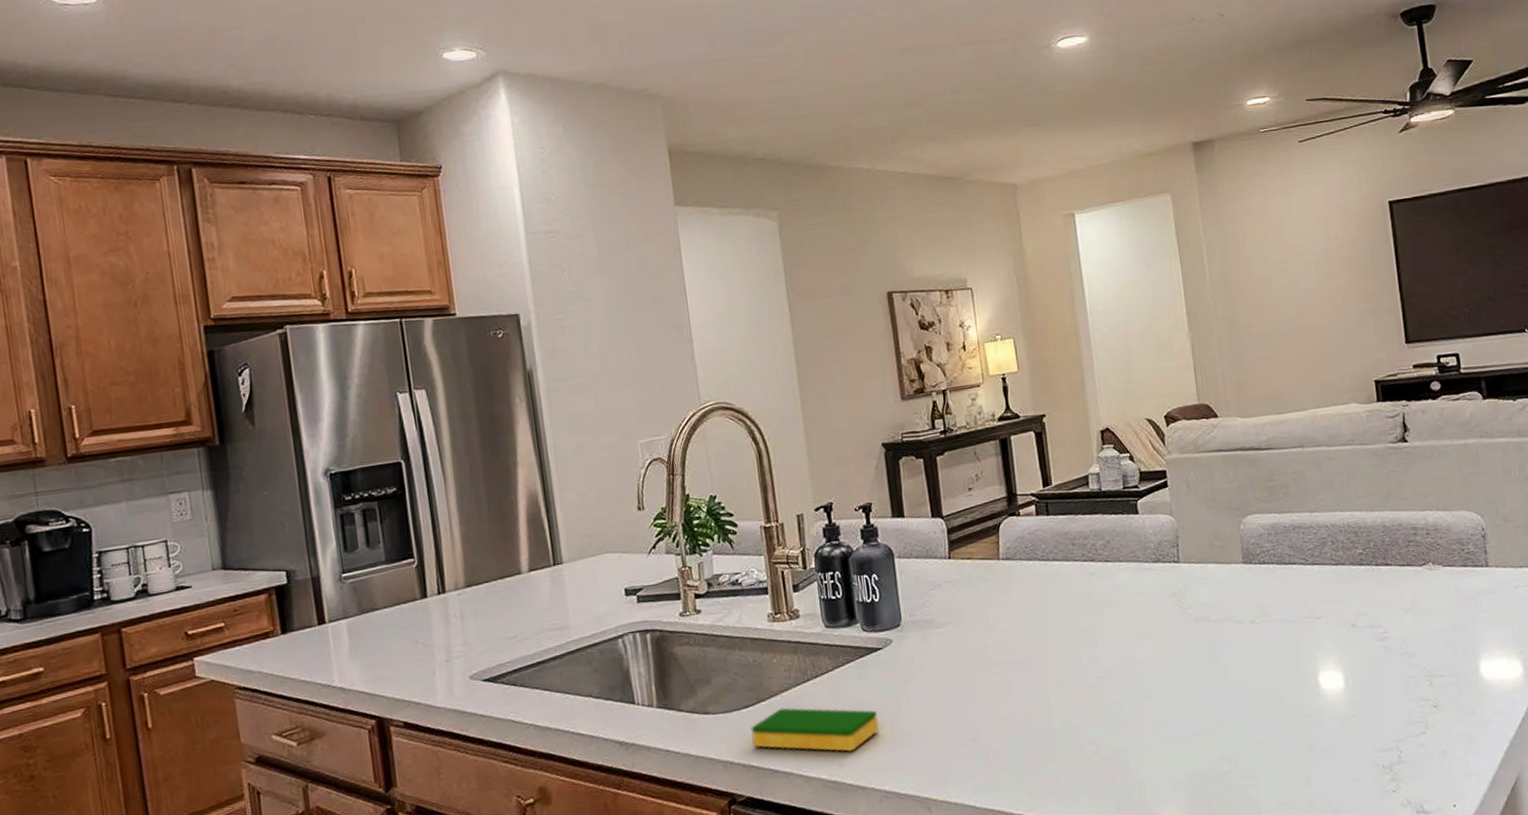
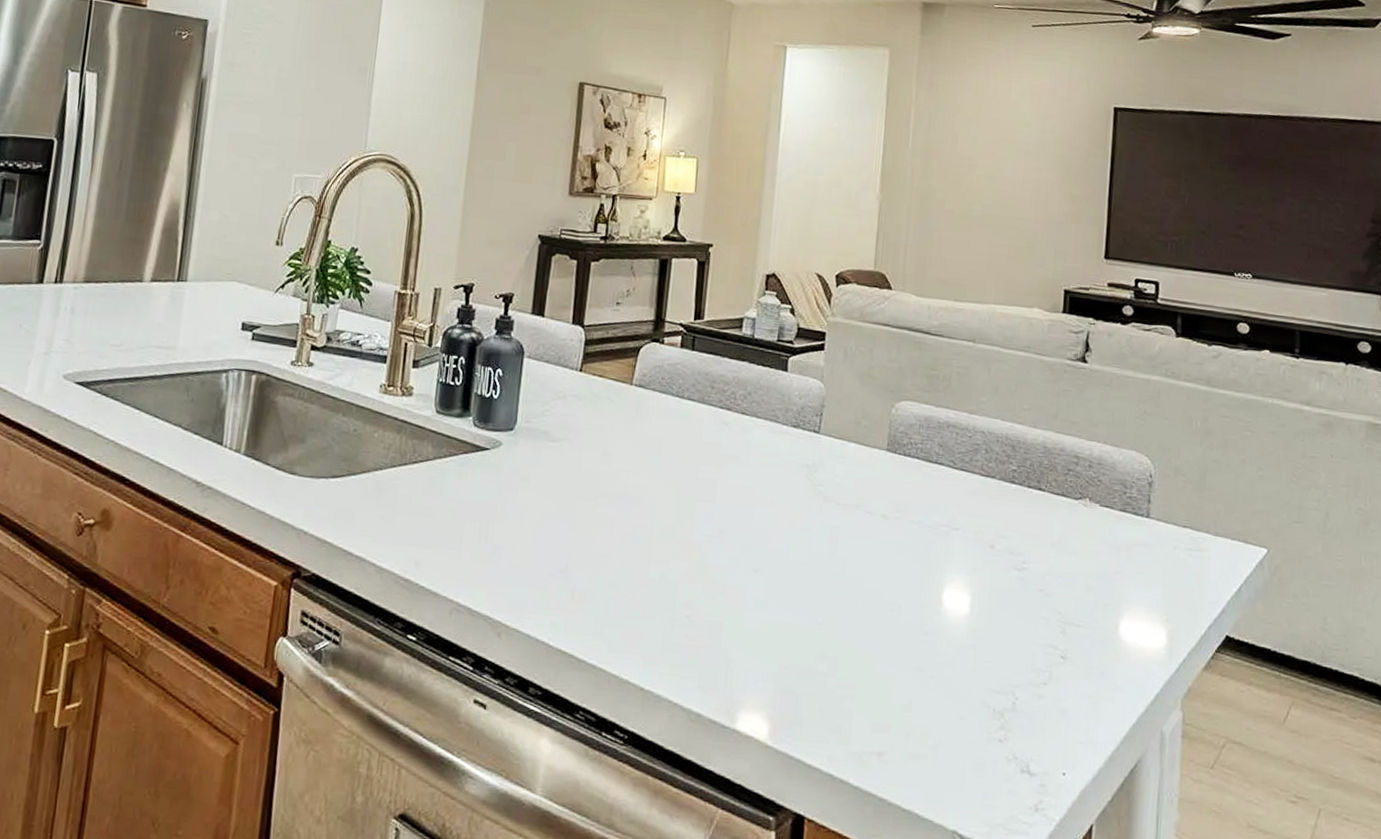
dish sponge: present [751,707,879,752] -> none [332,487,469,552]

